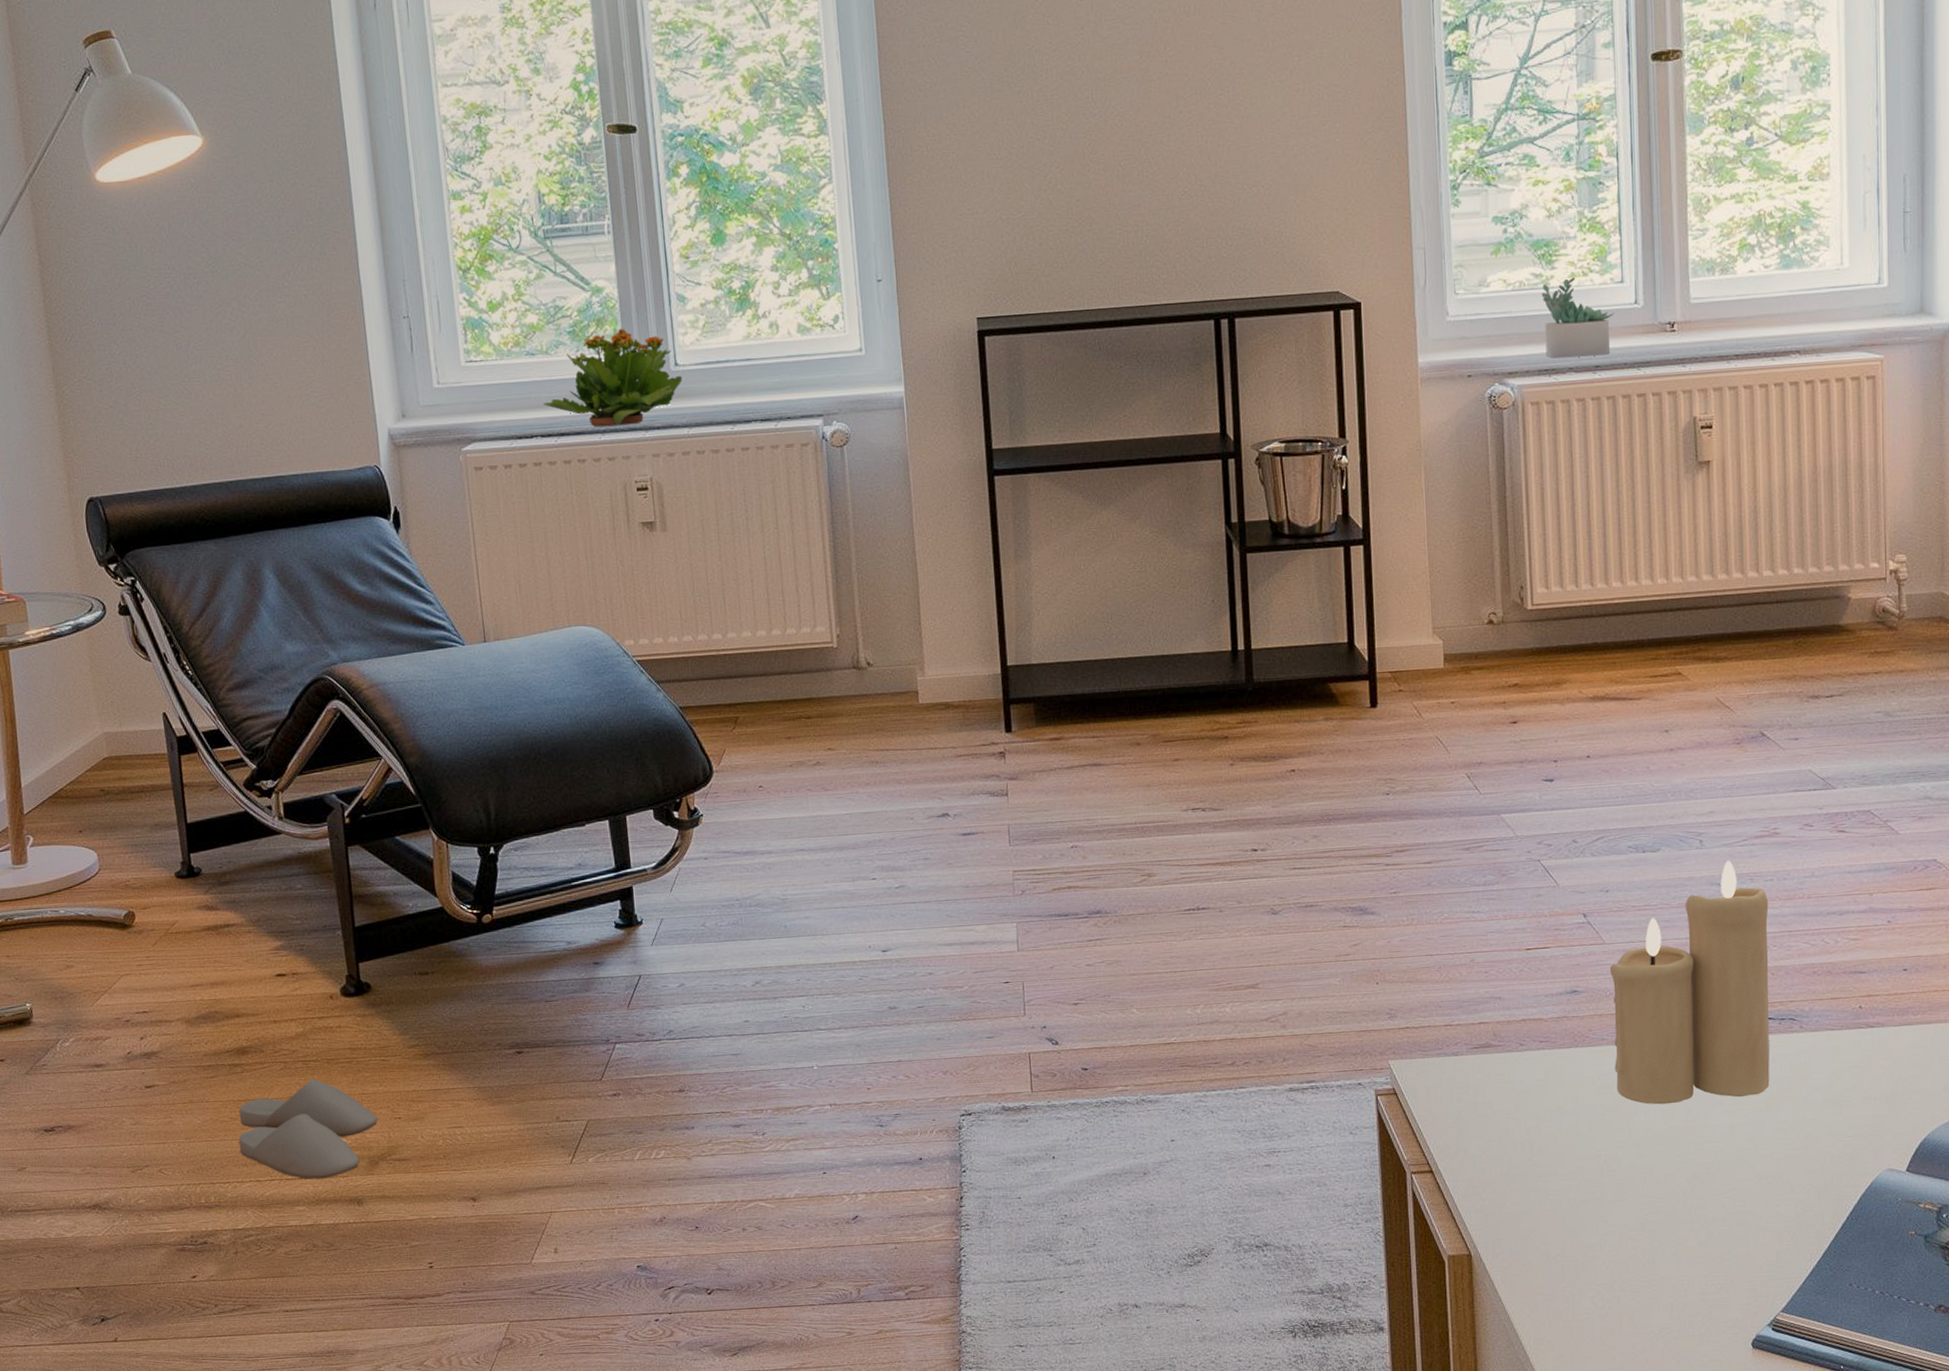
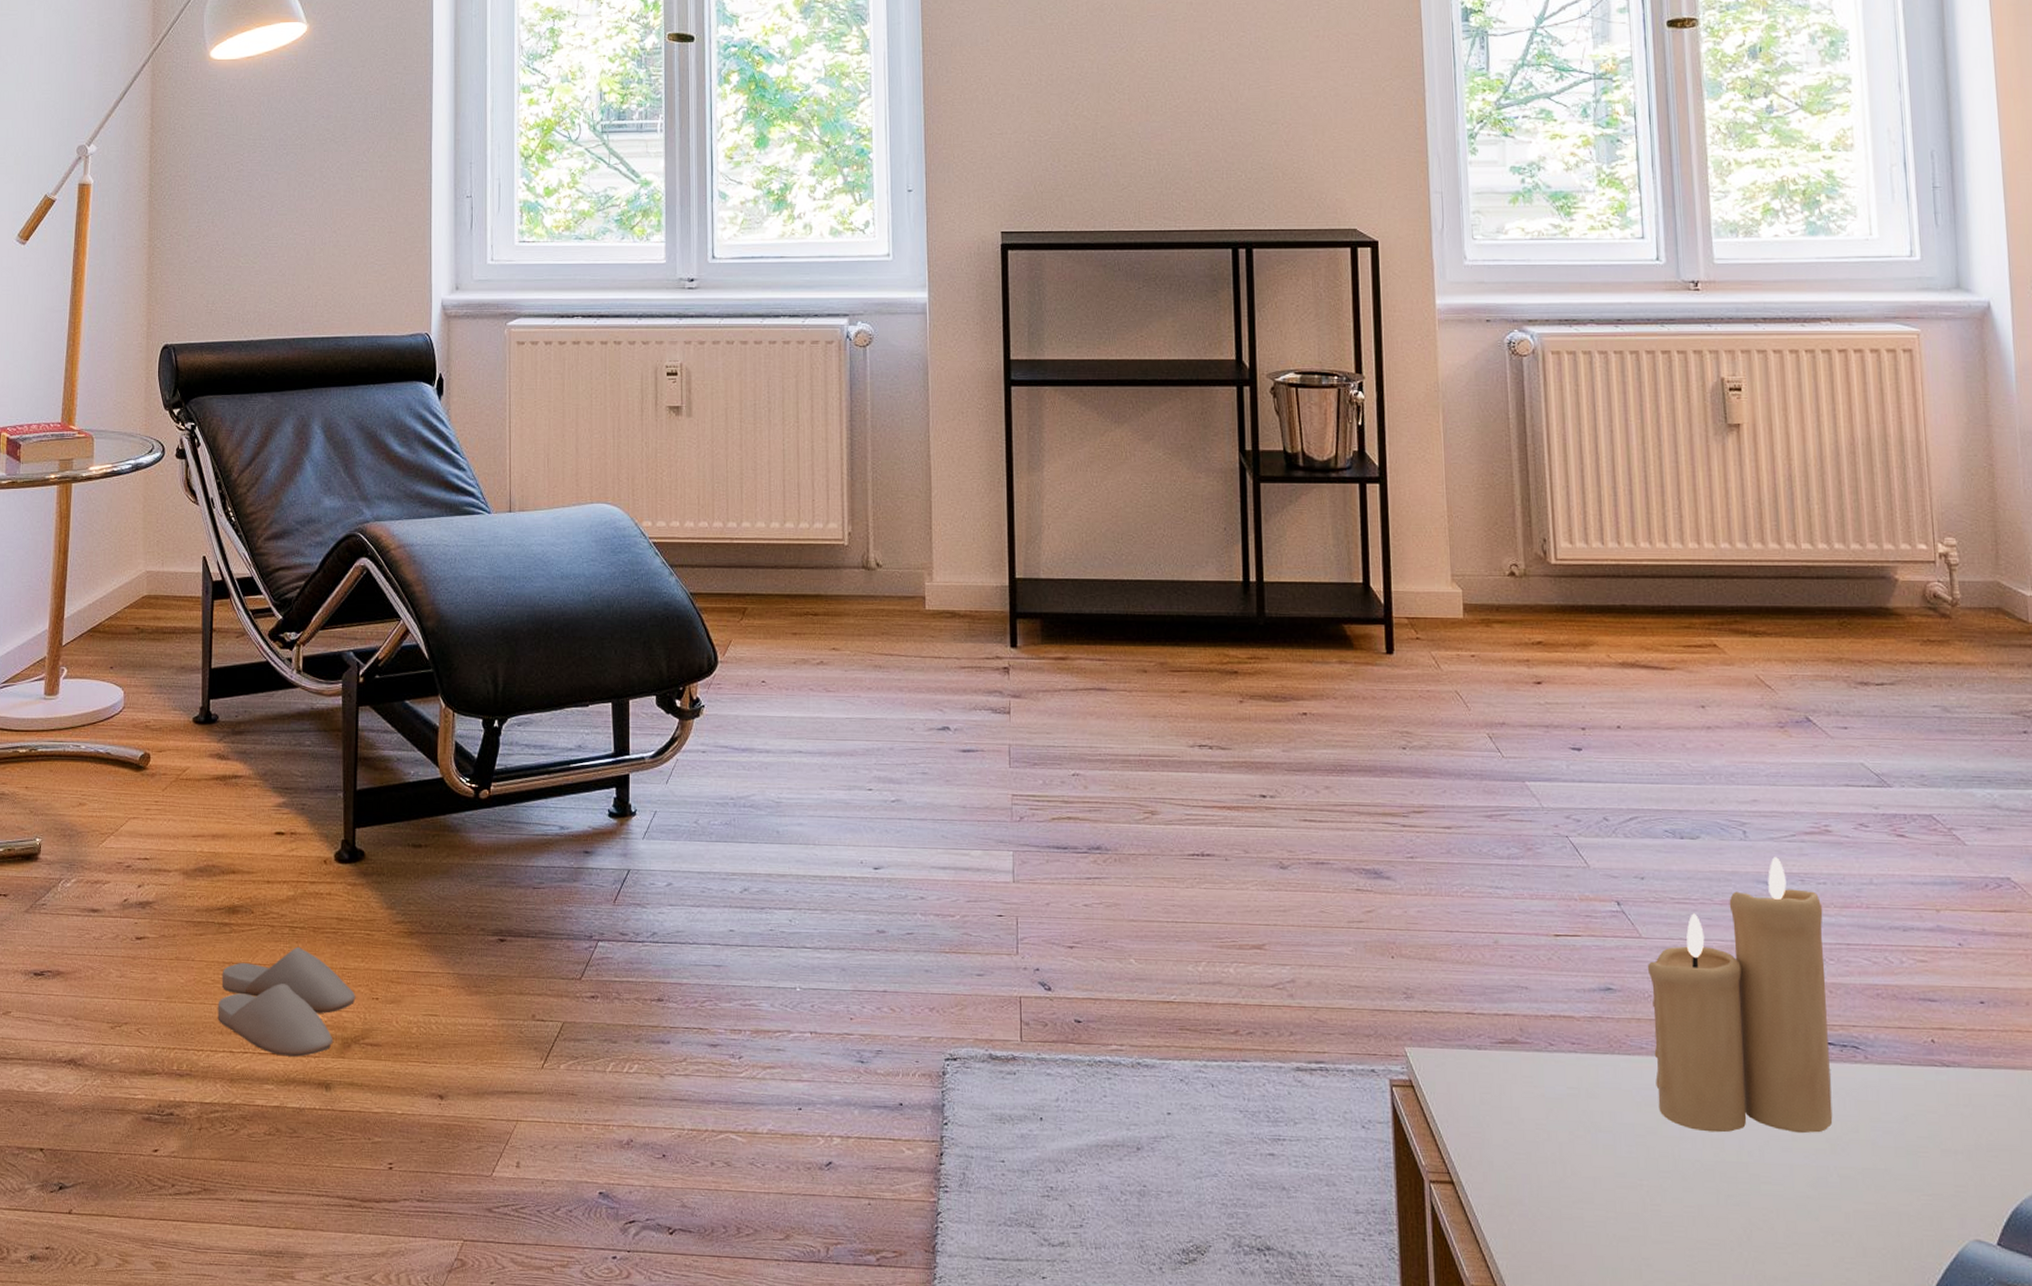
potted flower: present [542,328,683,427] -> none [586,220,718,312]
succulent plant: present [1541,277,1615,358] -> none [1560,230,1636,309]

